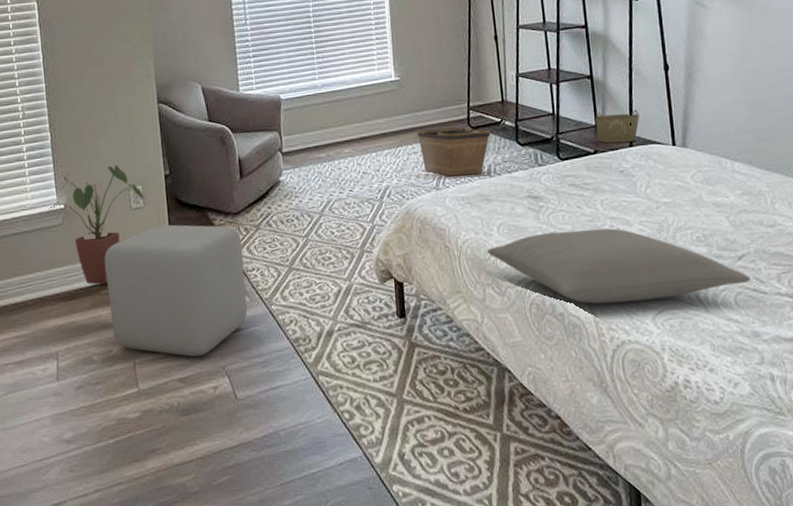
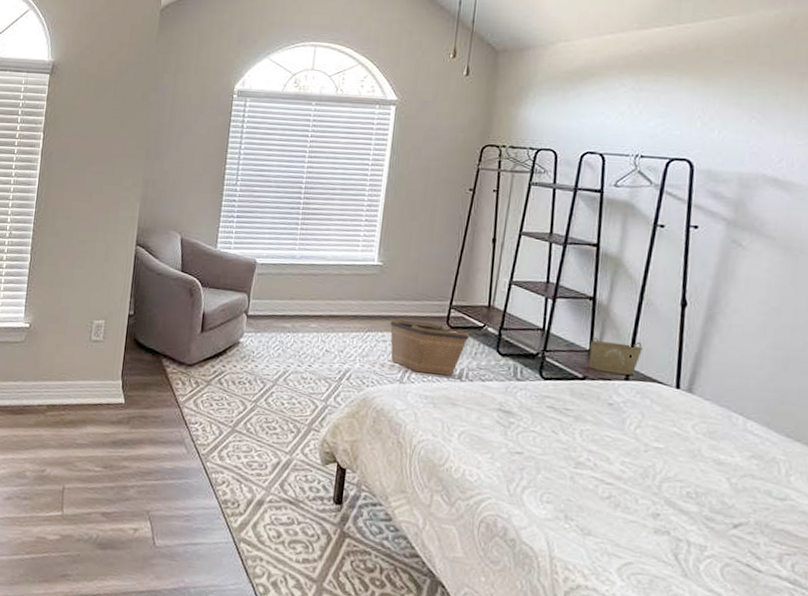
house plant: present [48,165,144,286] -> none [14,295,105,408]
pouf: present [105,224,248,357] -> none [49,361,190,496]
pillow: present [486,228,751,304] -> none [442,450,745,556]

